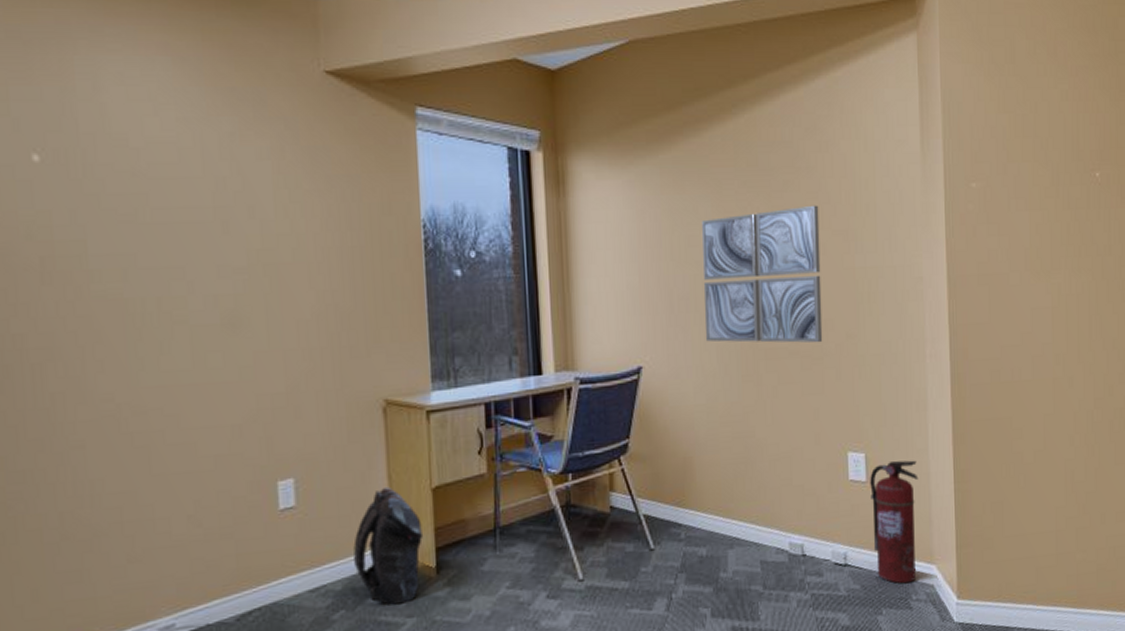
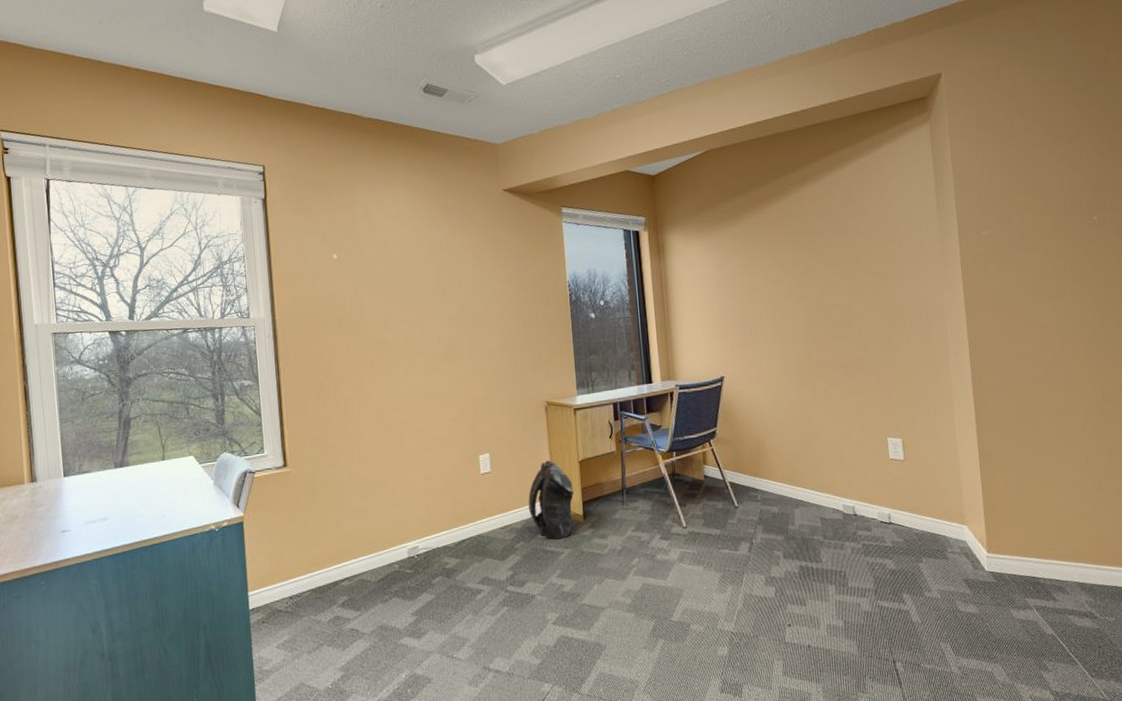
wall art: present [701,205,823,343] -> none [764,255,863,358]
fire extinguisher: present [870,460,919,584] -> none [907,444,950,539]

